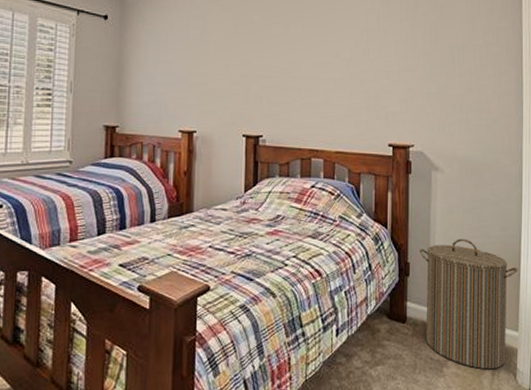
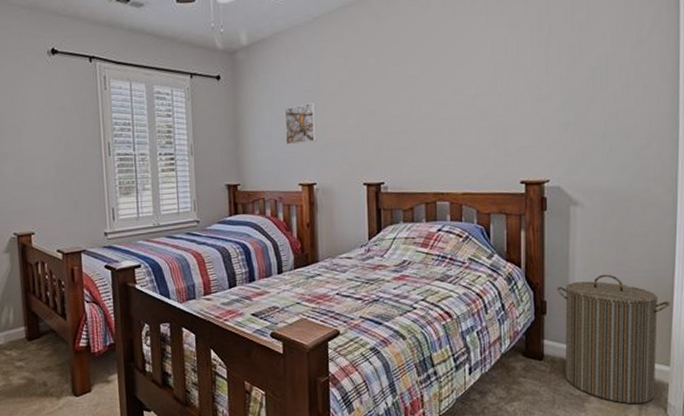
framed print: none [169,50,201,91] -> present [284,102,316,145]

